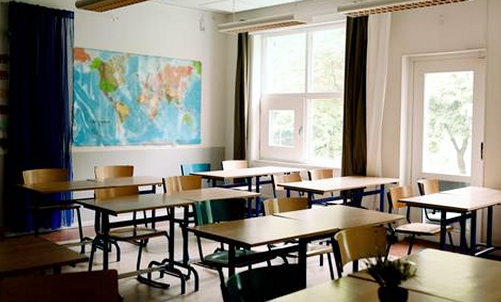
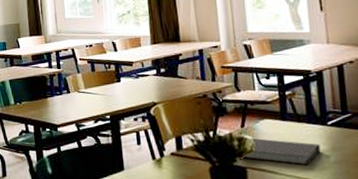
notebook: none [406,263,467,289] -> present [243,137,321,166]

